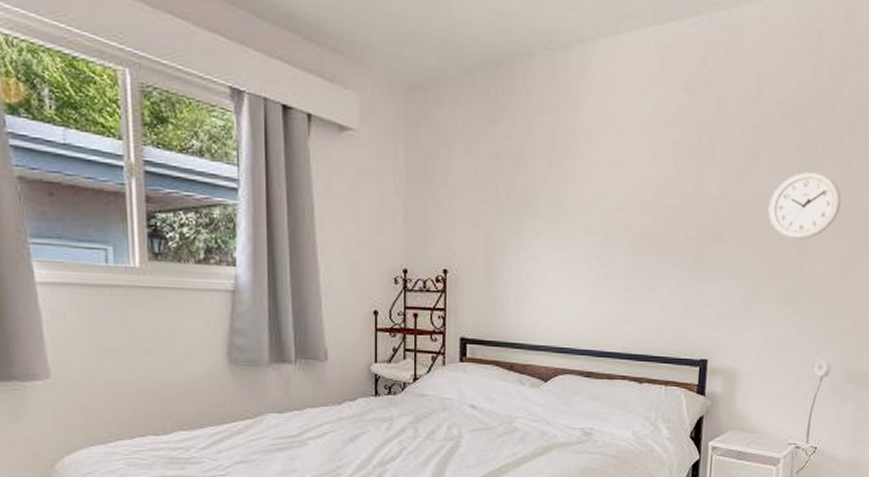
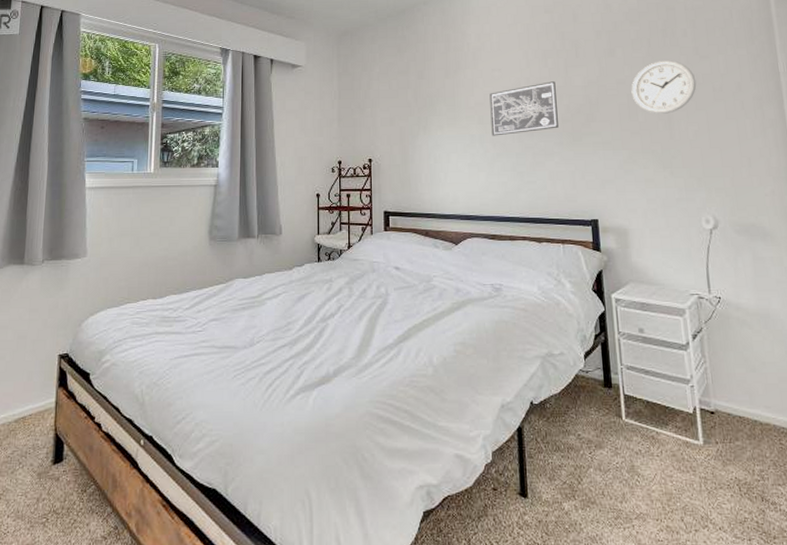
wall art: none [599,185,683,252] -> present [489,81,558,136]

